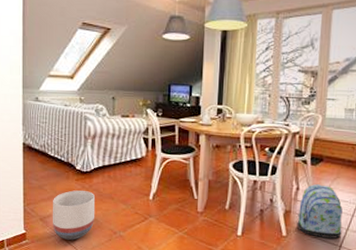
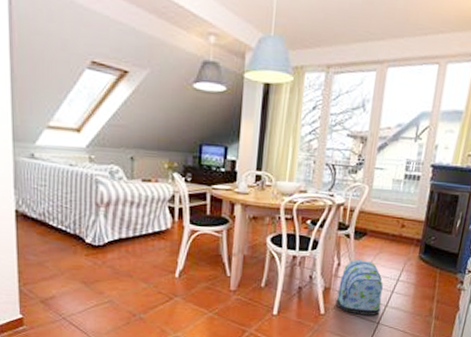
planter: present [53,190,96,240] -> none [57,267,110,325]

